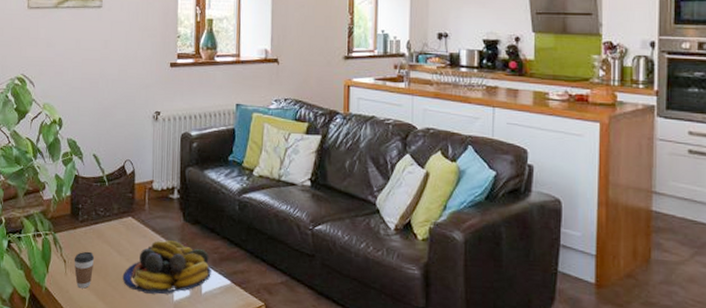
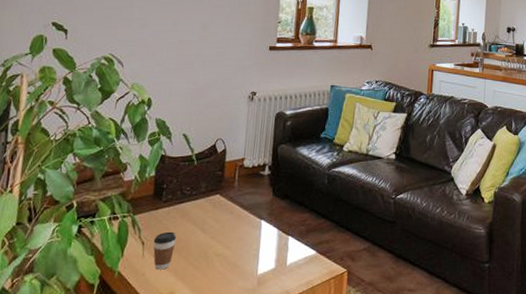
fruit bowl: present [122,240,211,294] -> none [205,216,298,270]

